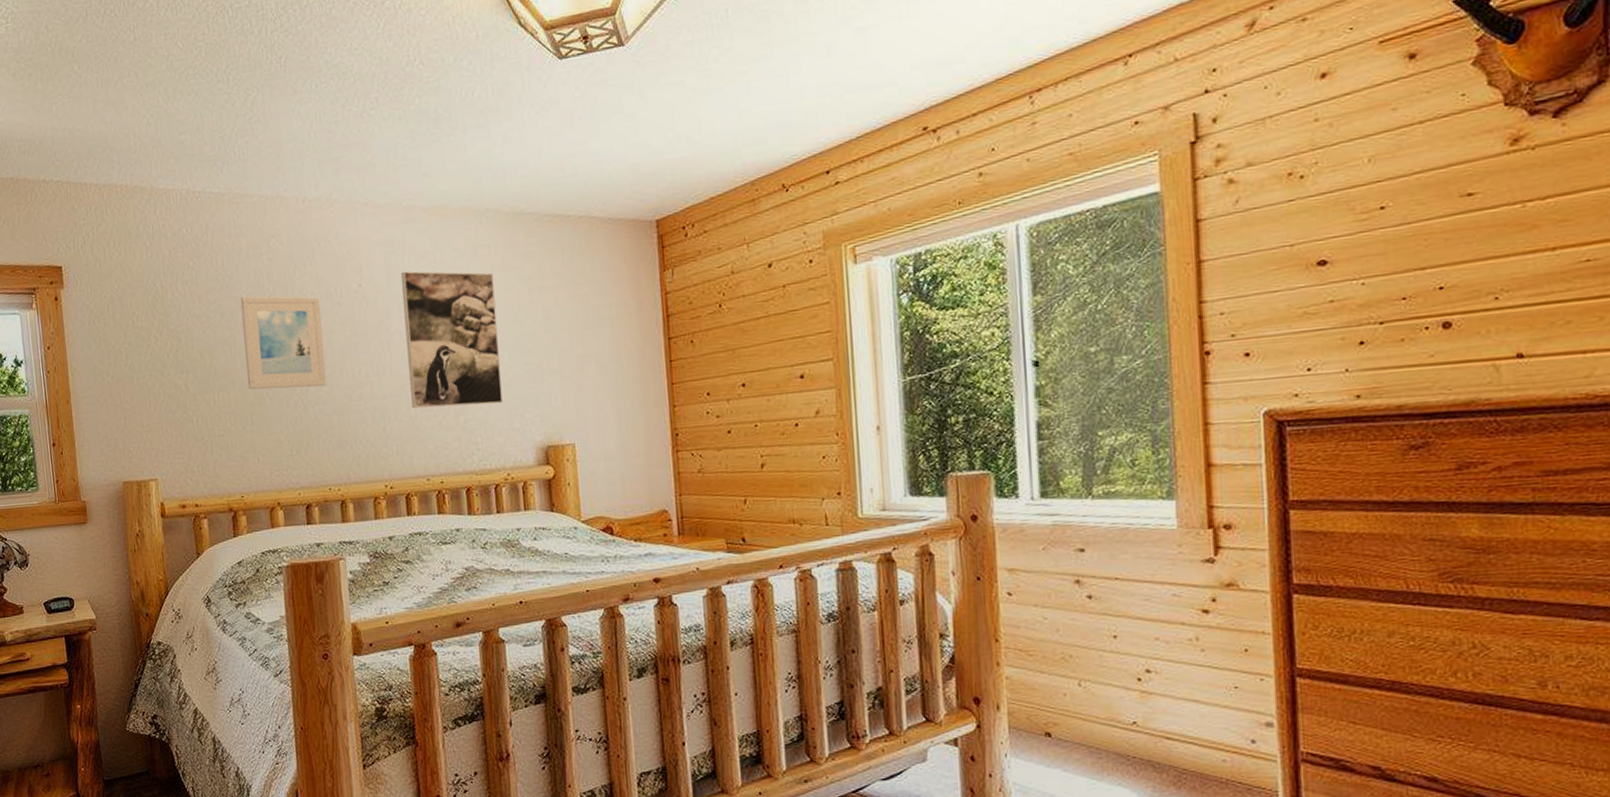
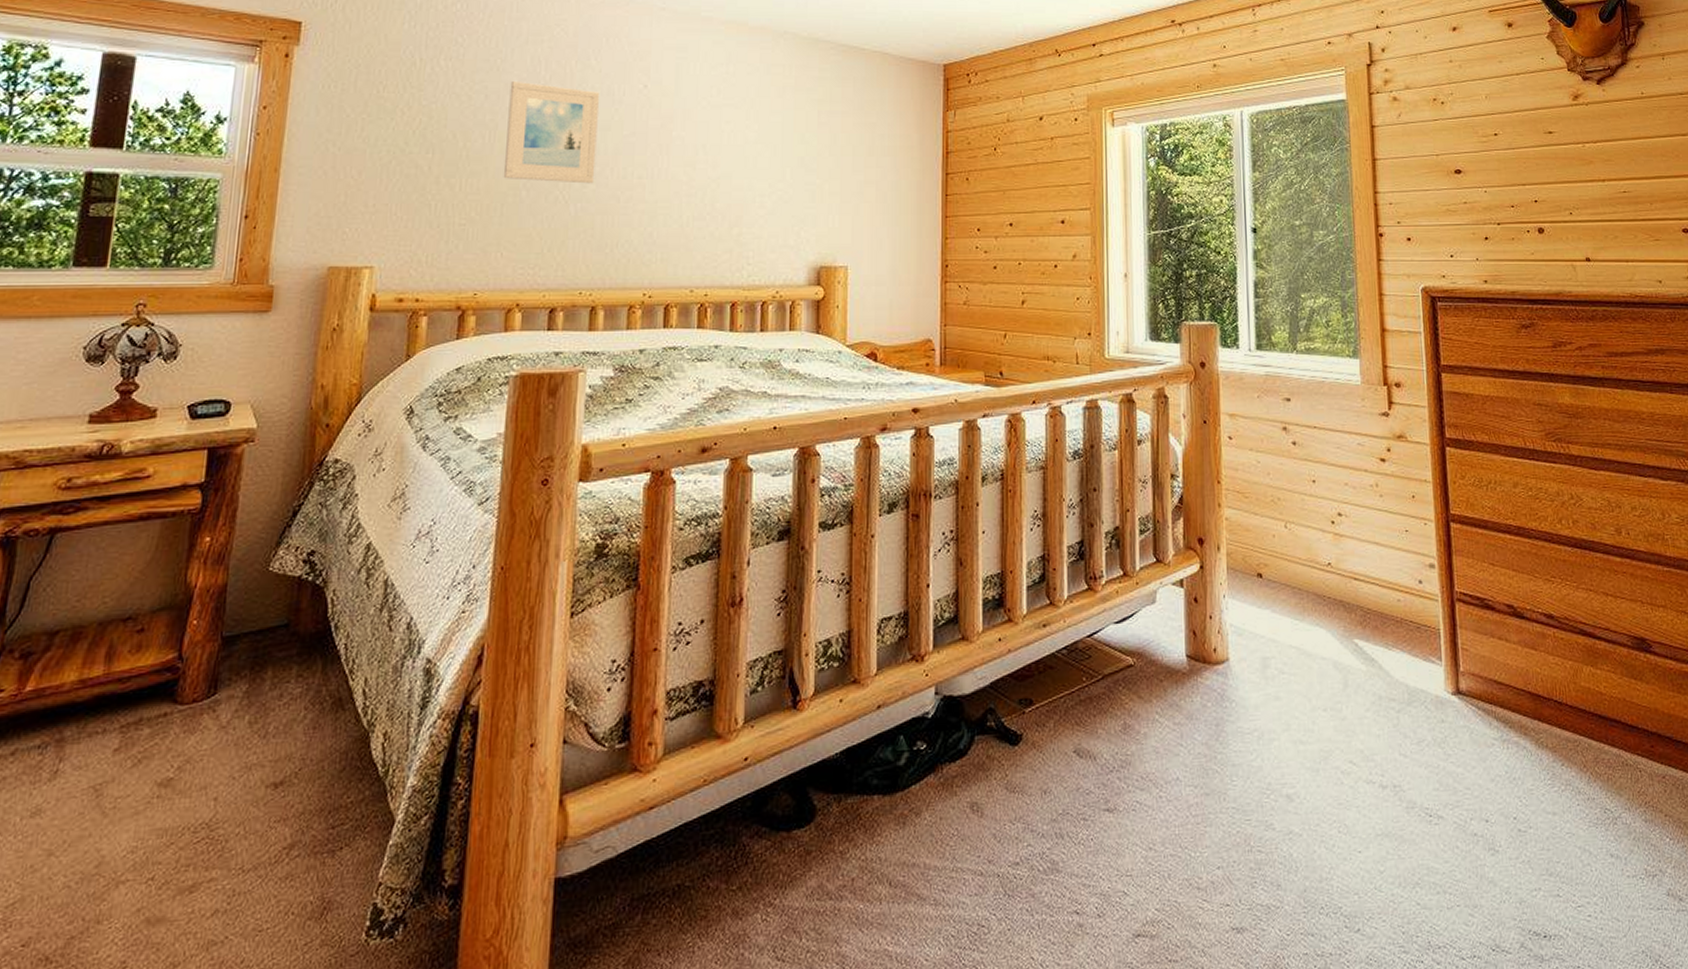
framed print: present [400,271,503,409] -> none [683,78,784,220]

